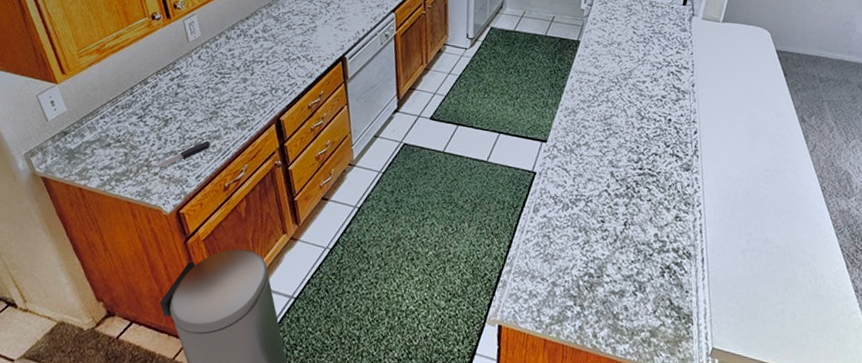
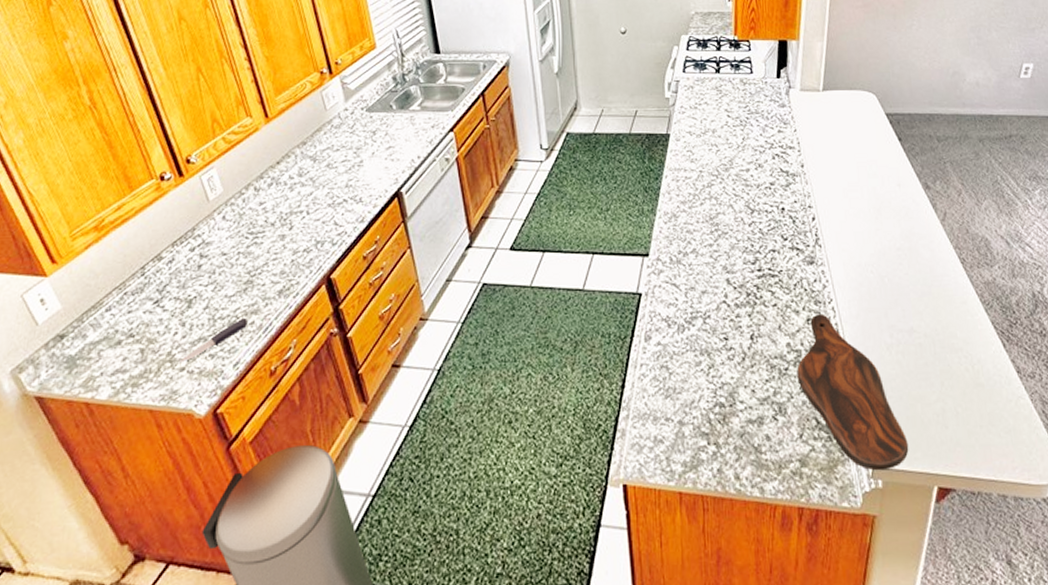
cutting board: none [659,213,747,352] -> present [797,313,909,471]

